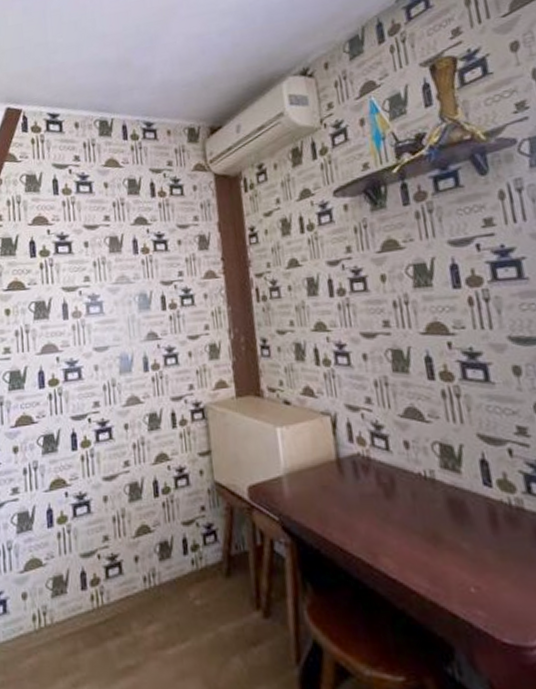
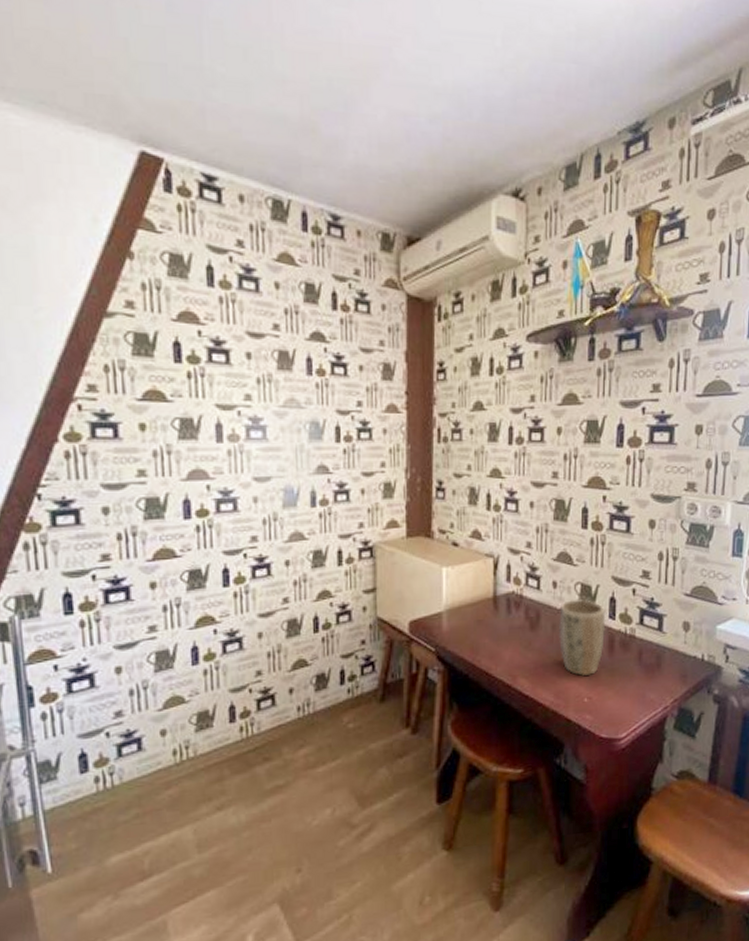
plant pot: none [418,461,484,557] -> present [558,598,606,676]

